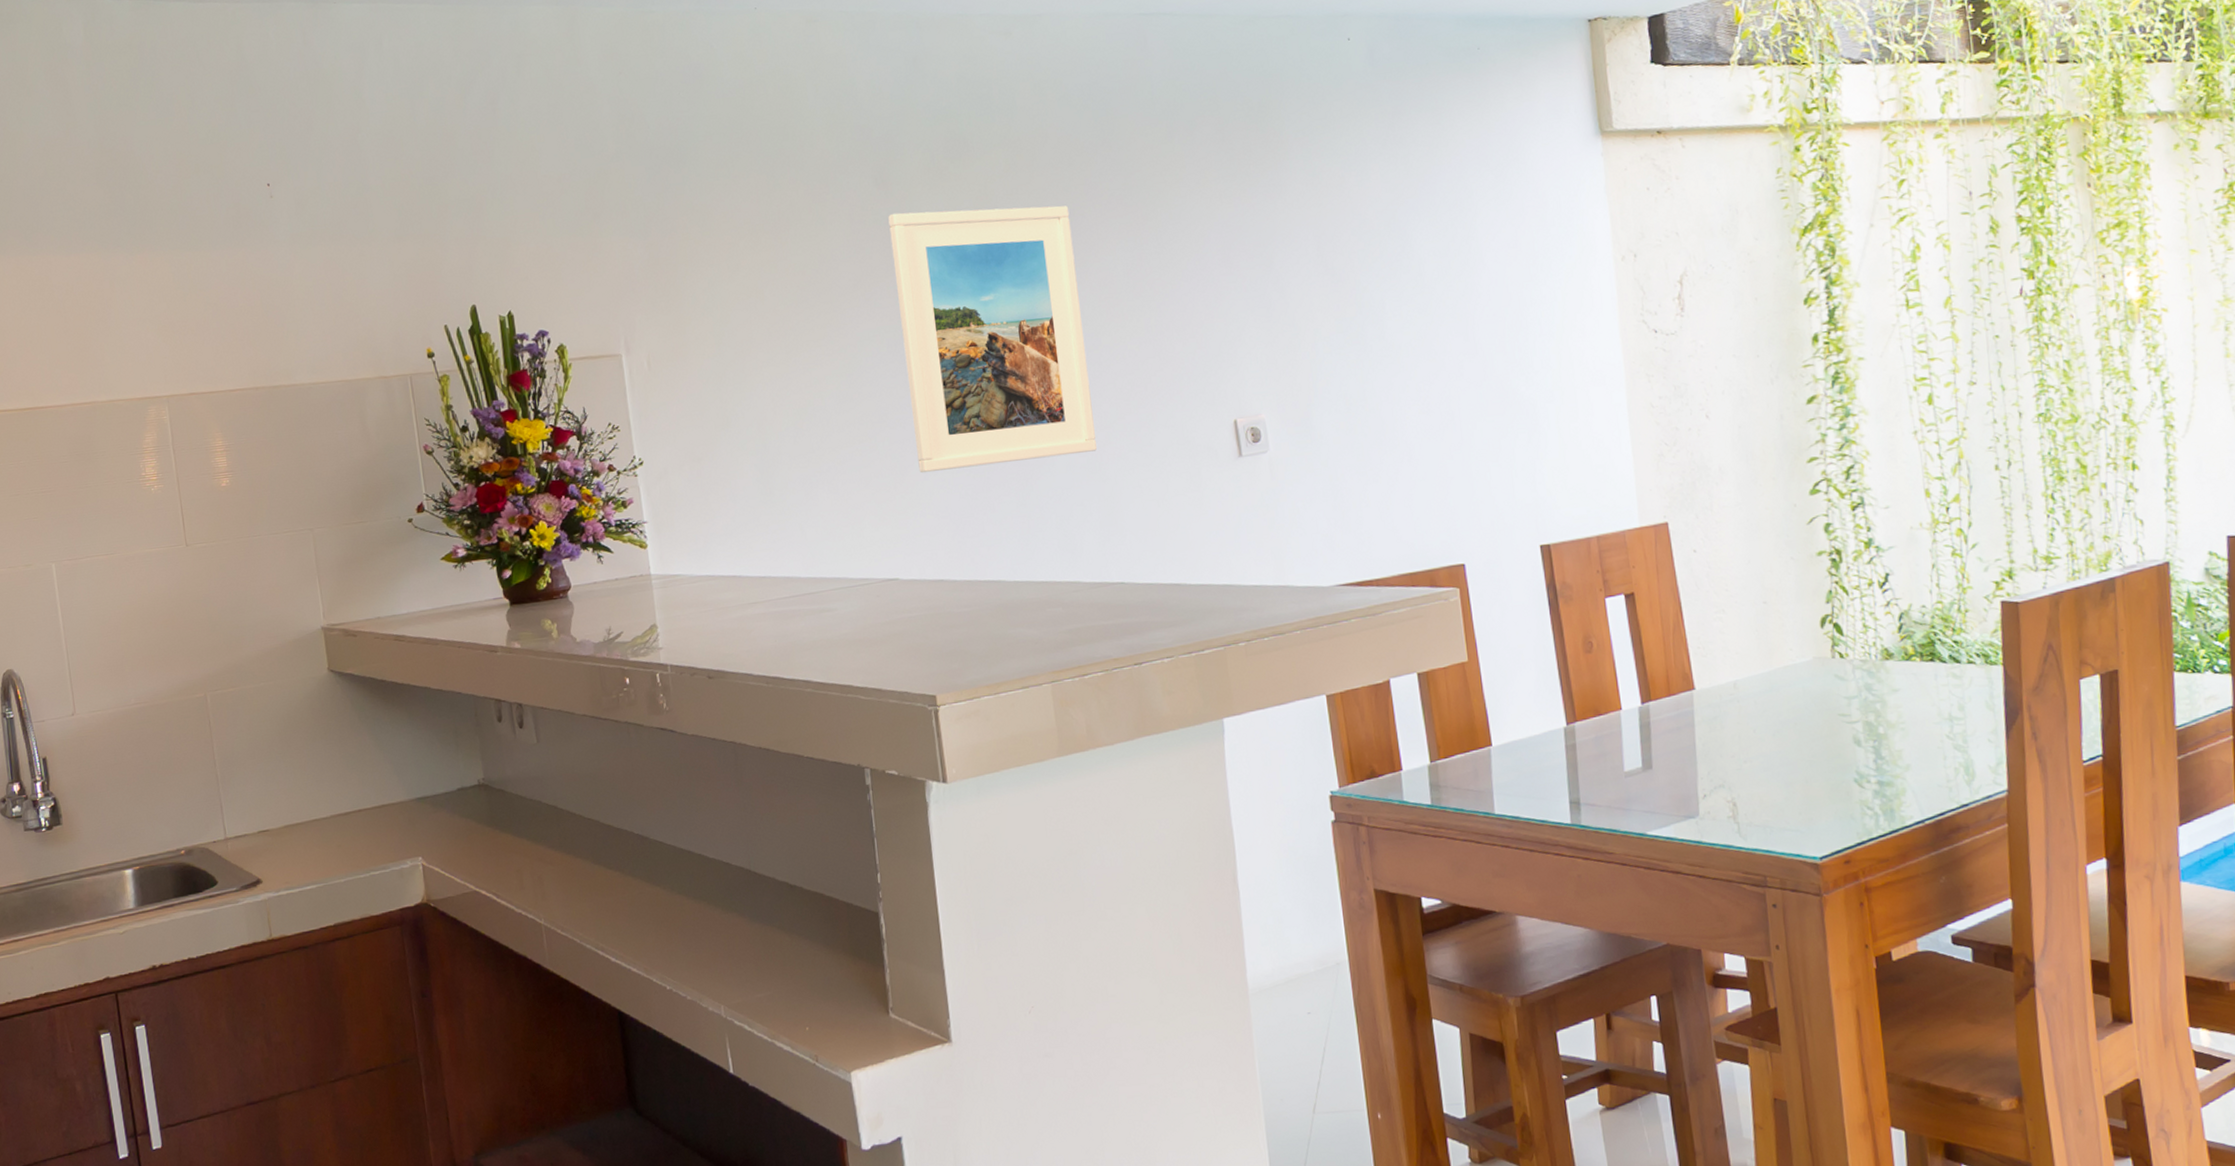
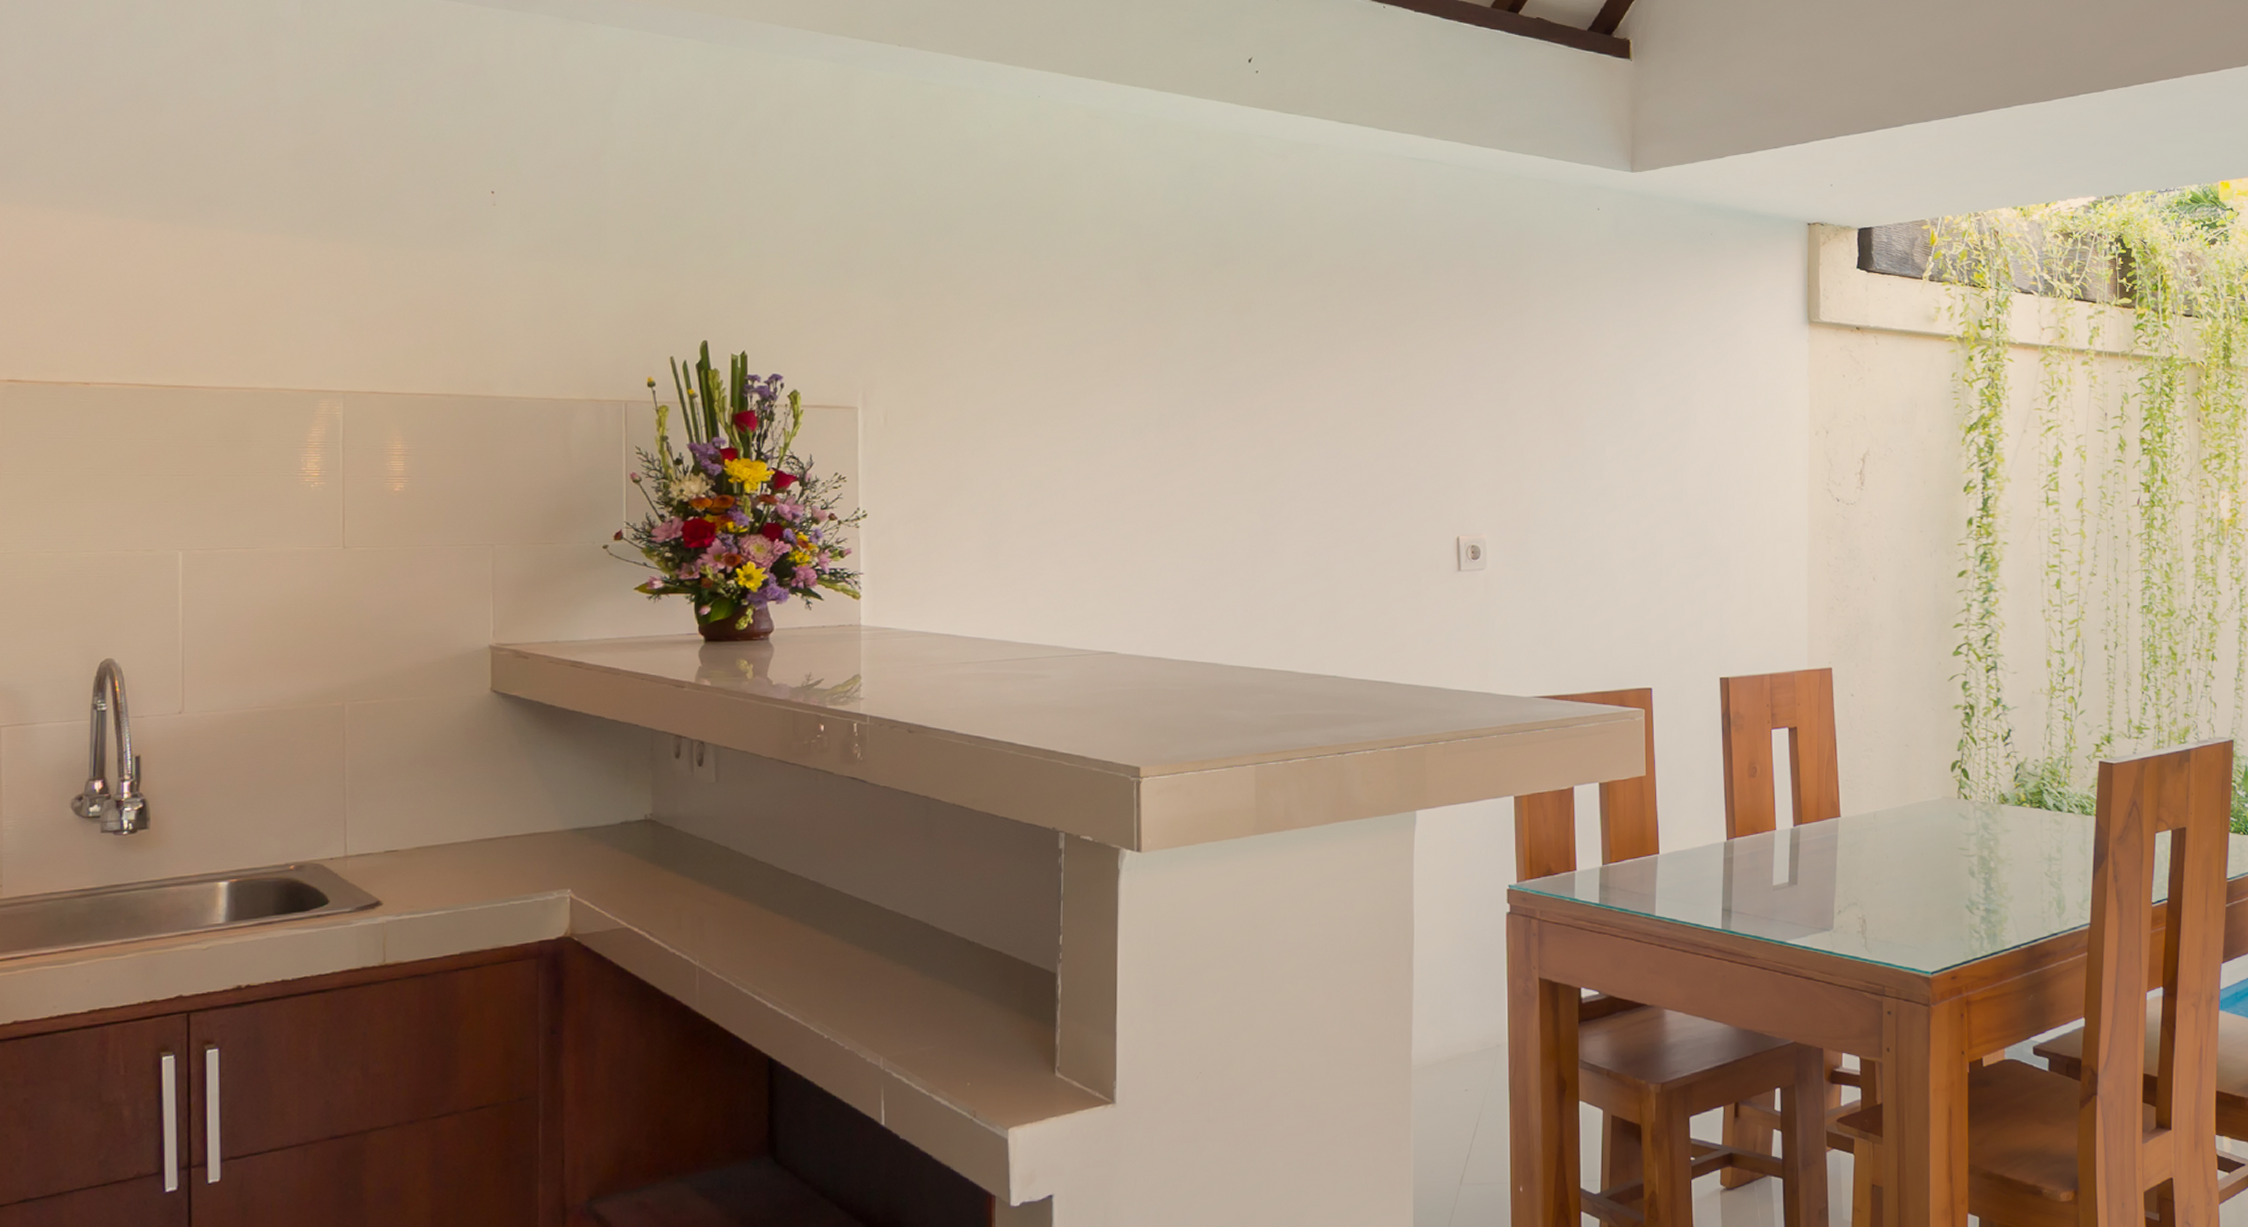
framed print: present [888,205,1098,474] -> none [1147,307,1326,555]

